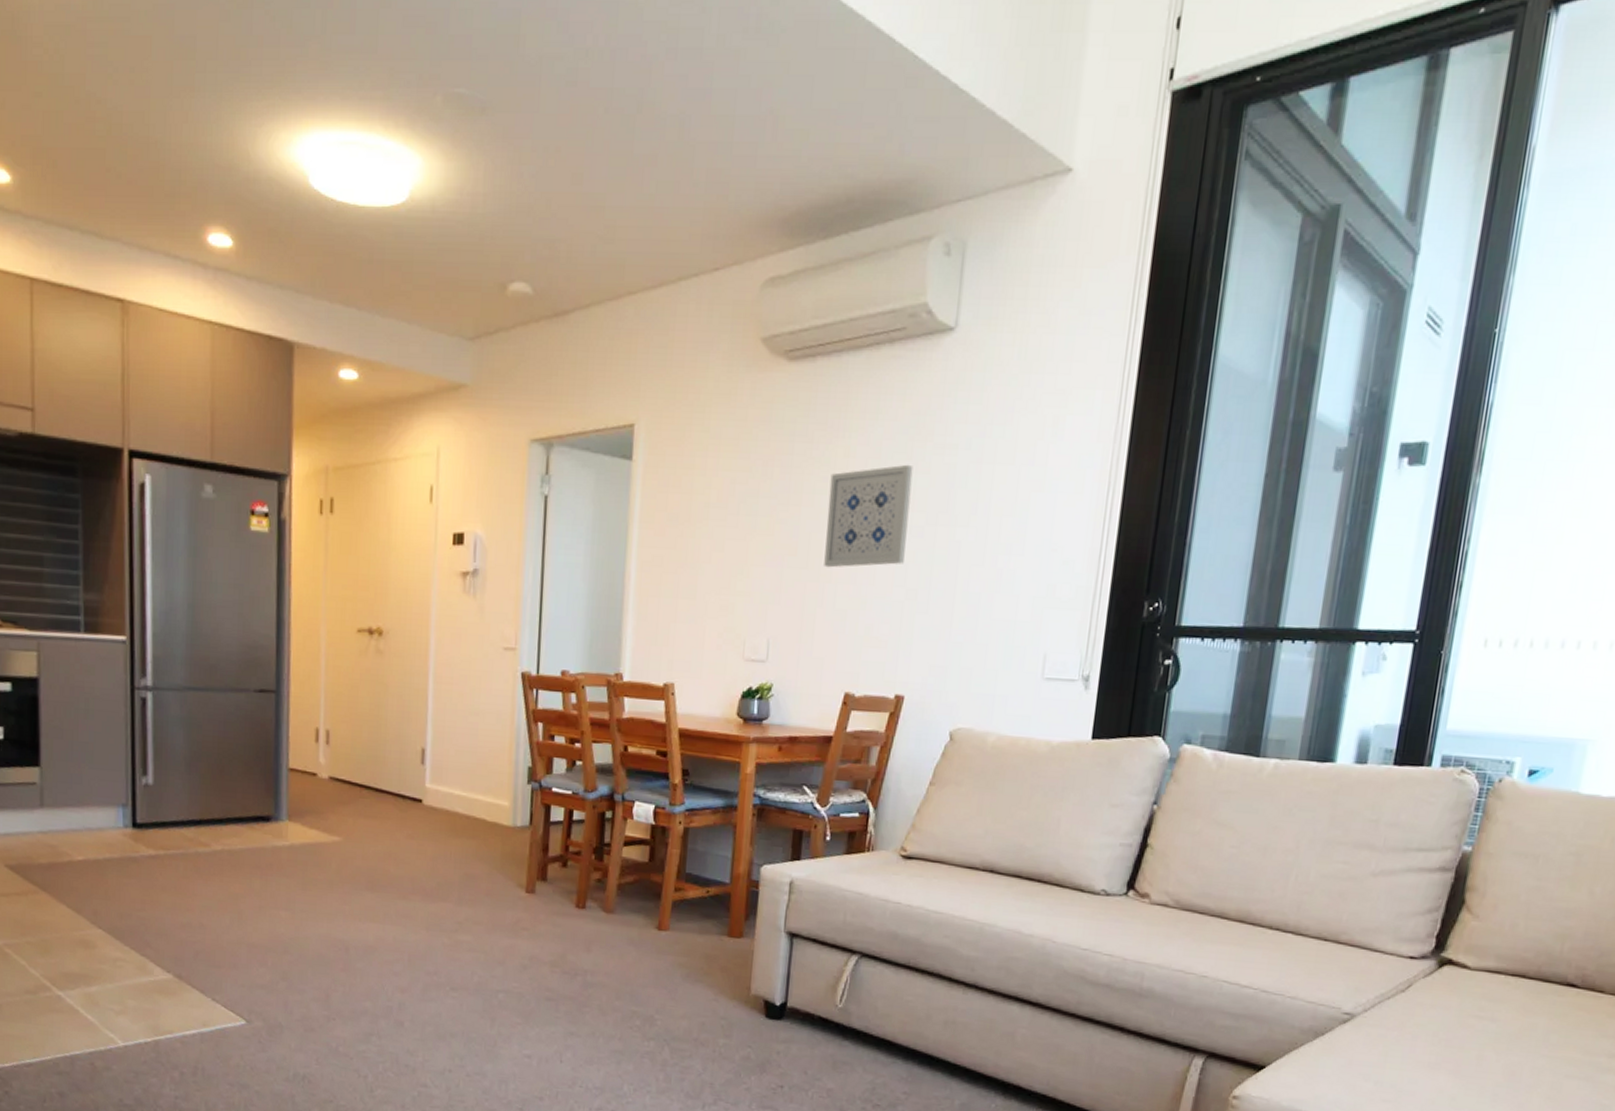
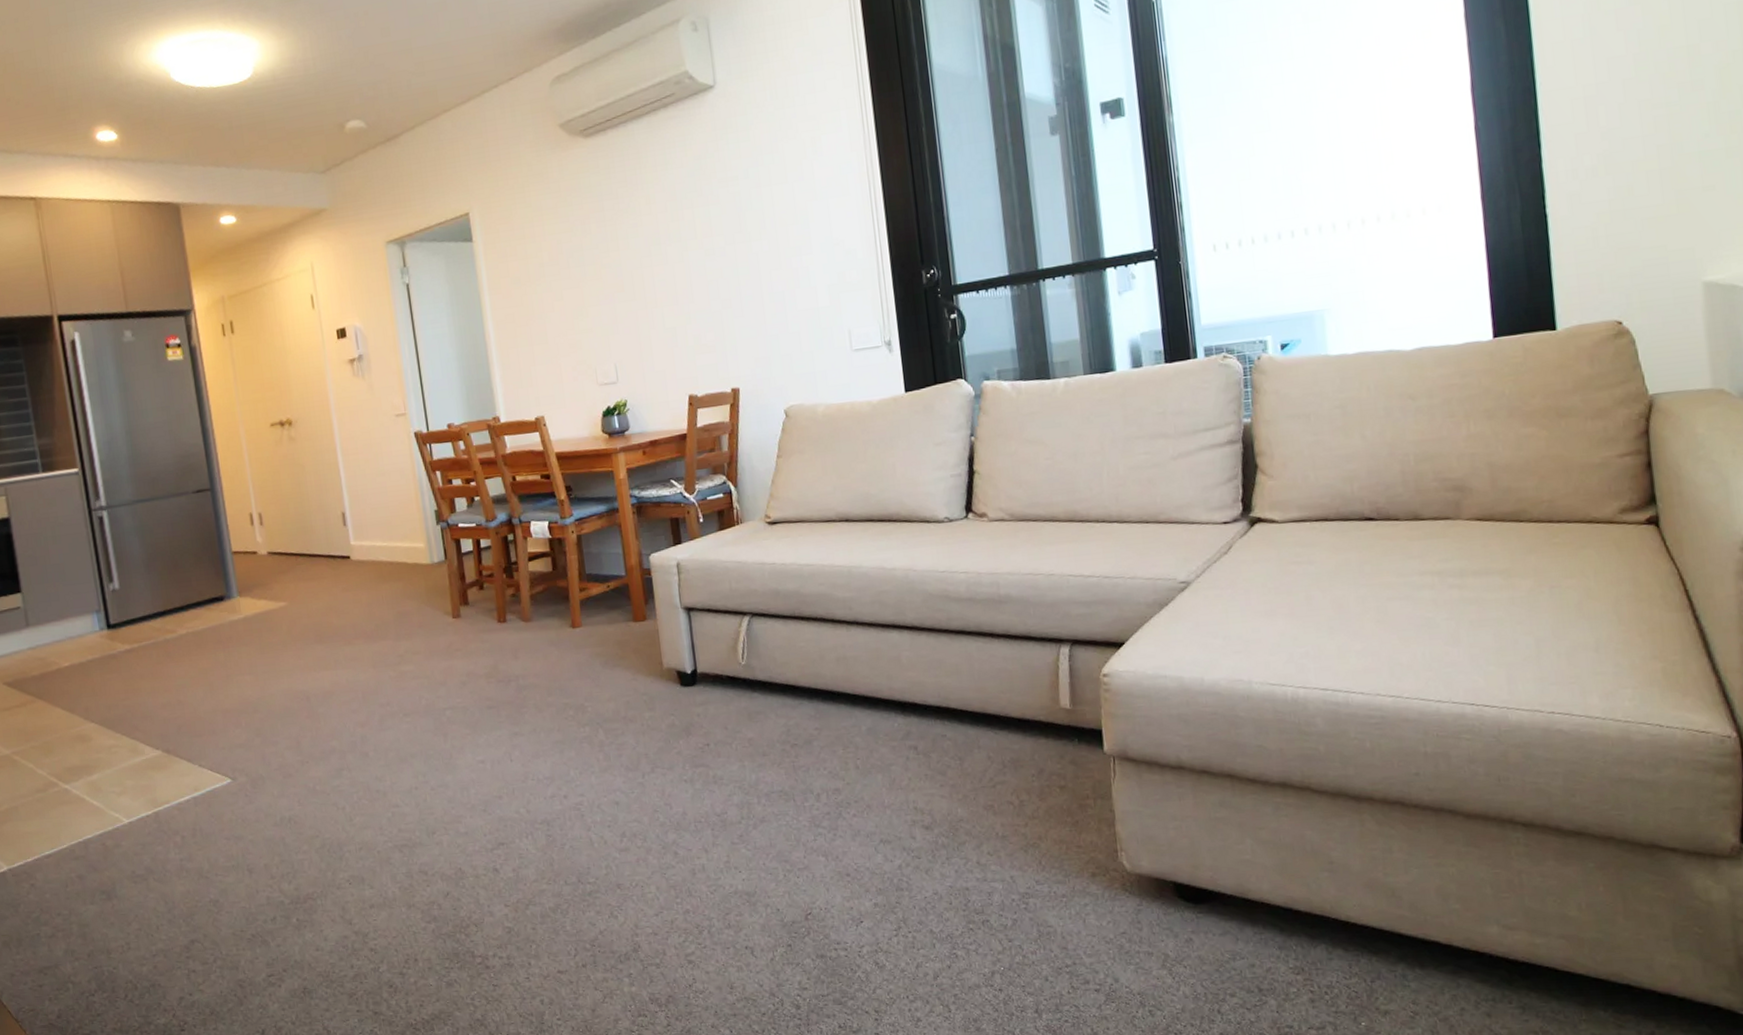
wall art: present [824,464,913,568] -> none [638,200,714,296]

